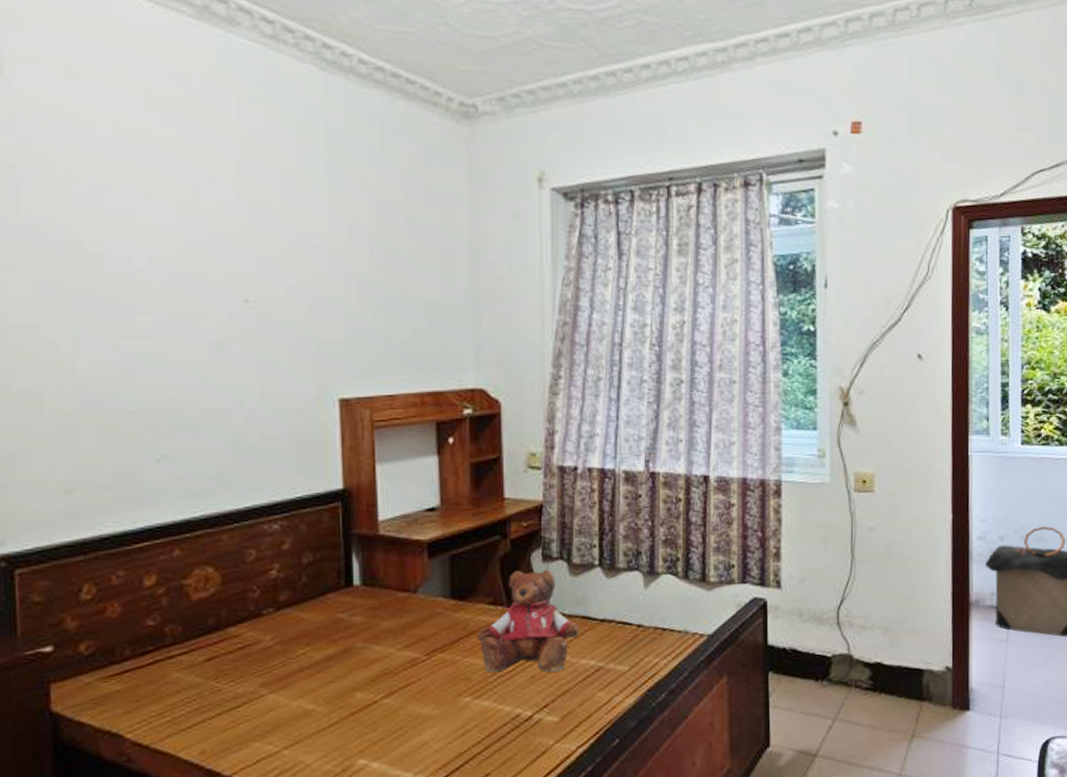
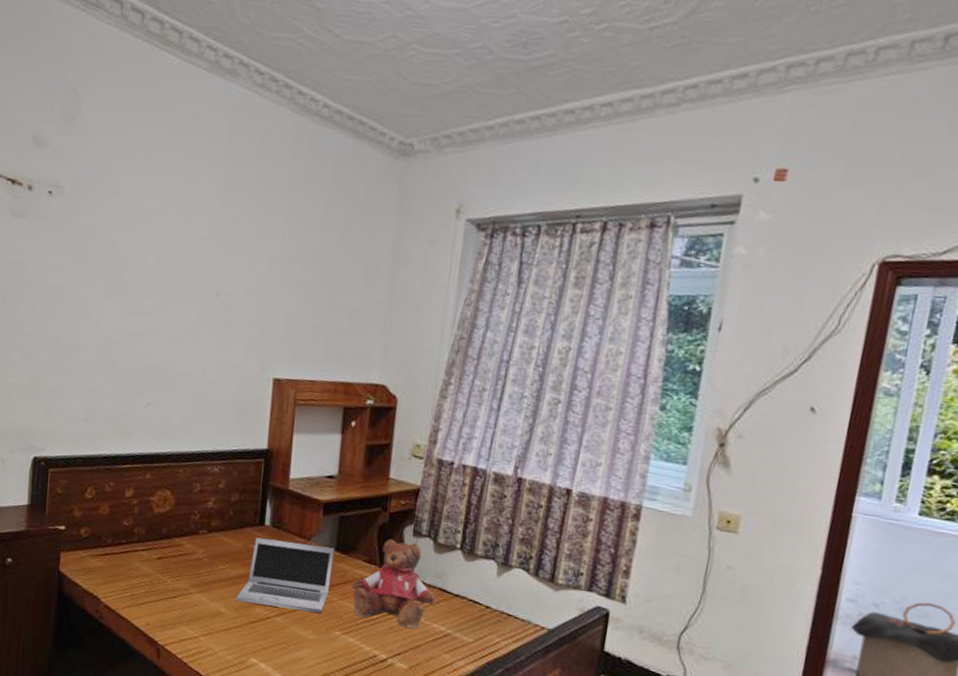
laptop: none [327,596,450,691] -> present [236,537,335,613]

